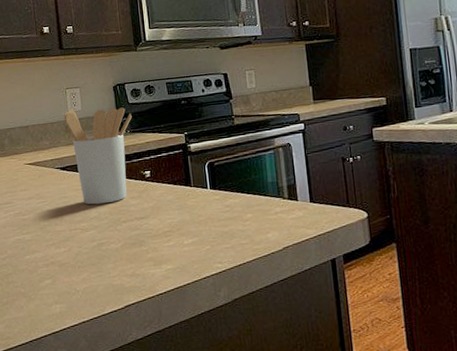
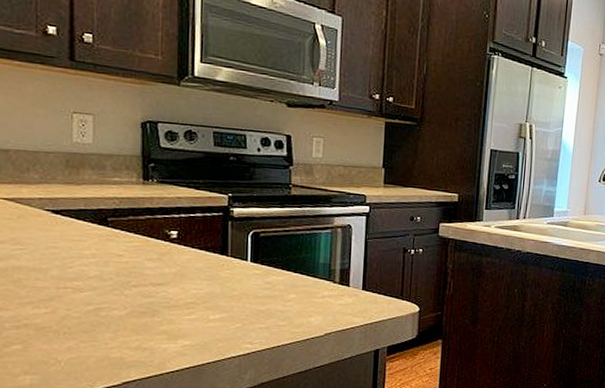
utensil holder: present [64,107,132,205] -> none [66,139,162,262]

